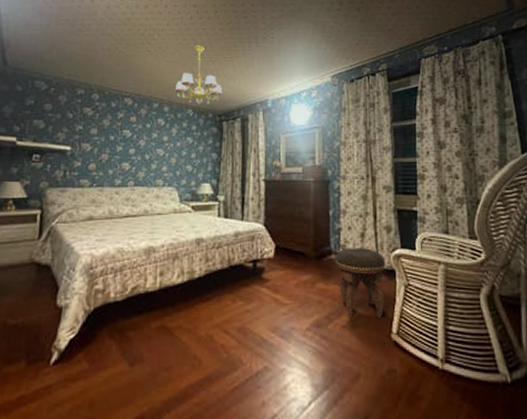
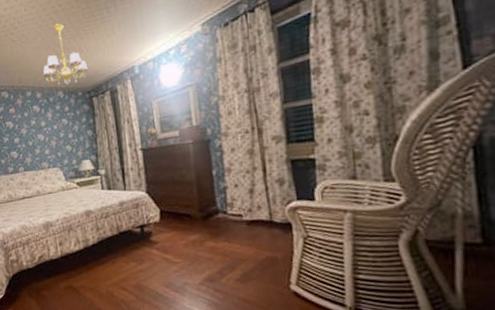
footstool: present [334,248,386,318] -> none [222,203,281,271]

